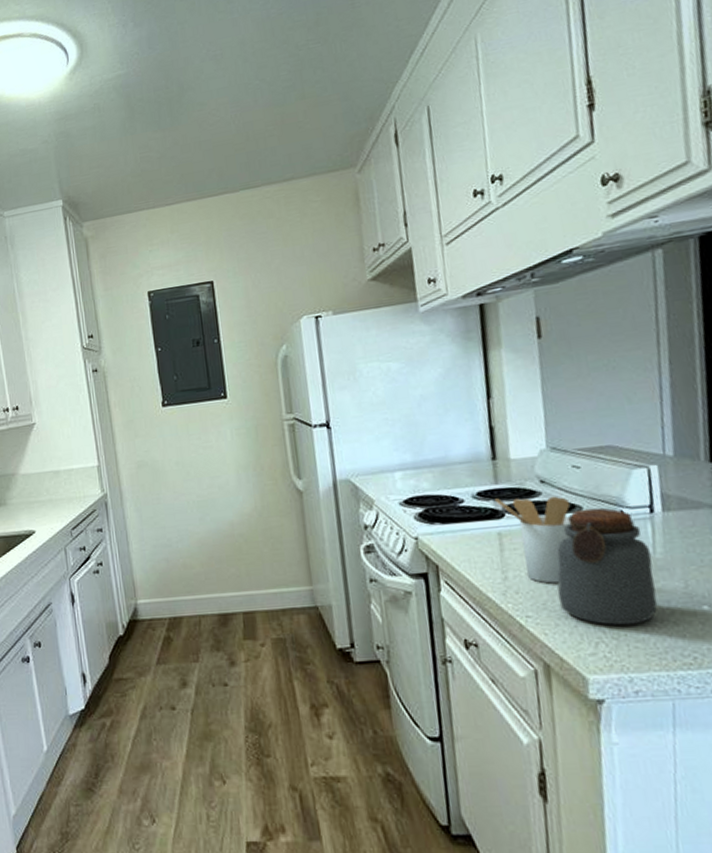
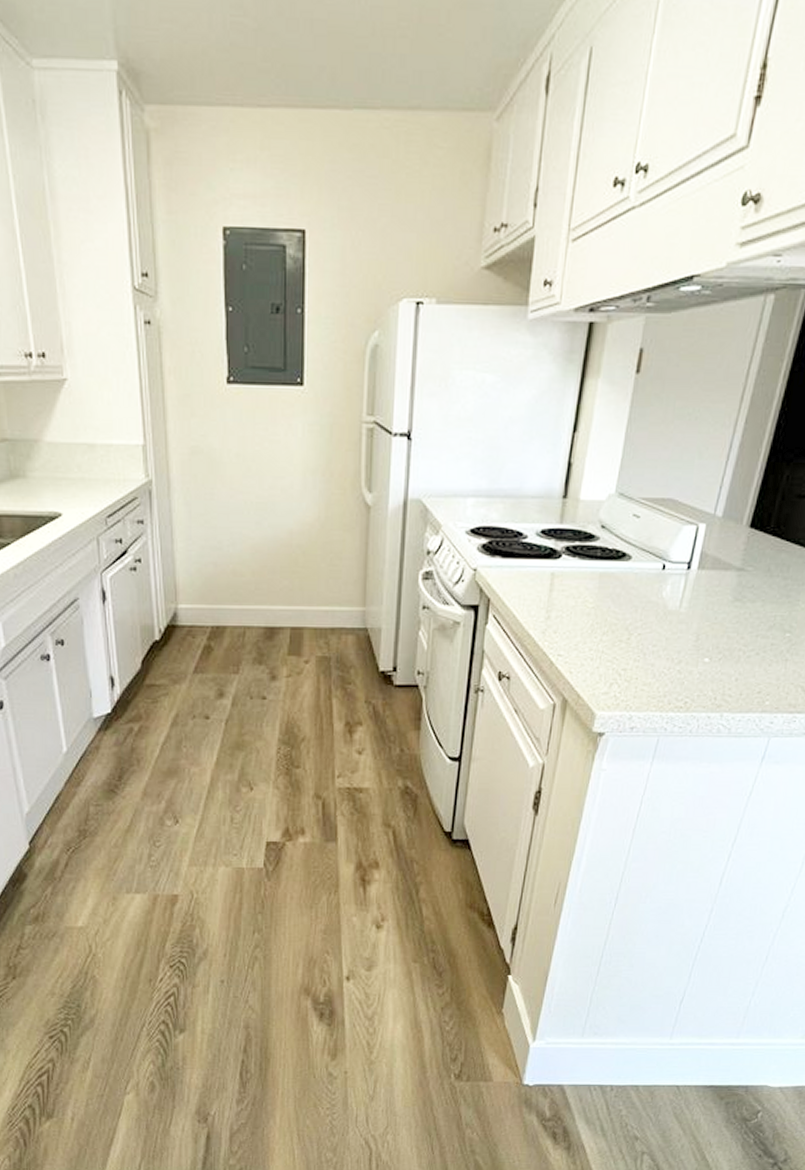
utensil holder: present [495,496,572,584] -> none [556,538,622,627]
jar: present [557,507,658,625] -> none [589,558,678,669]

